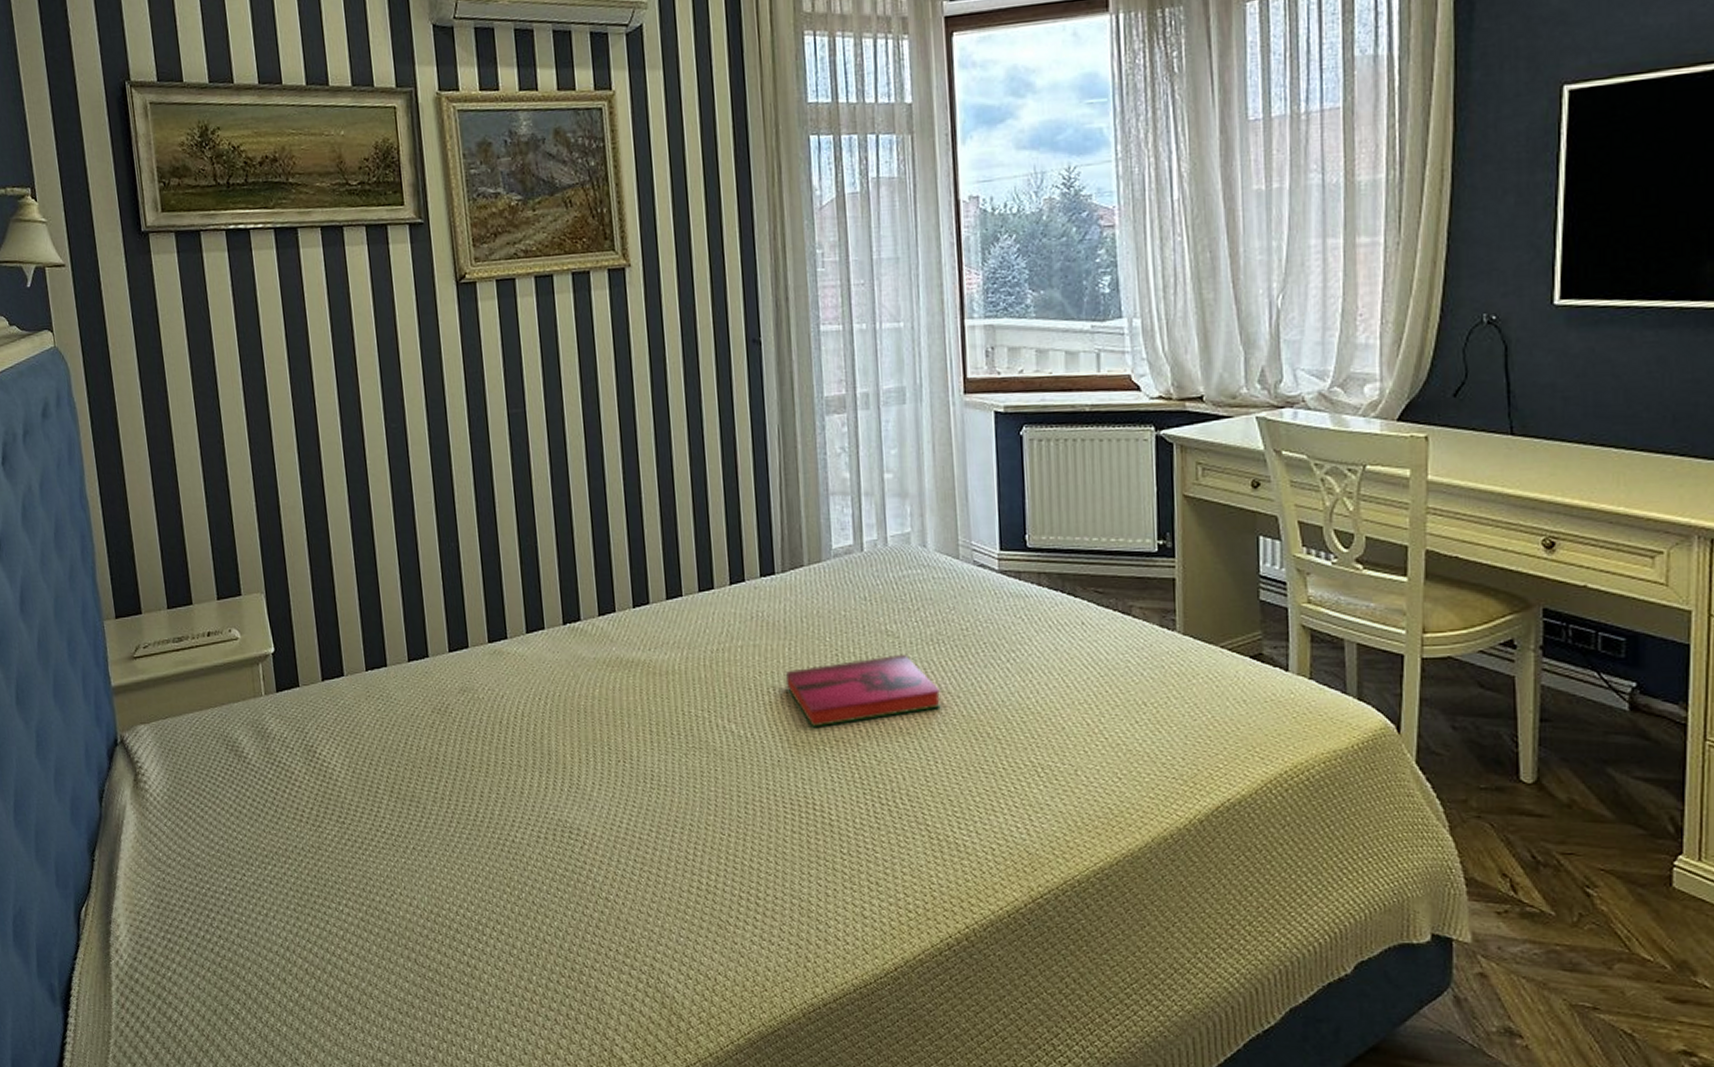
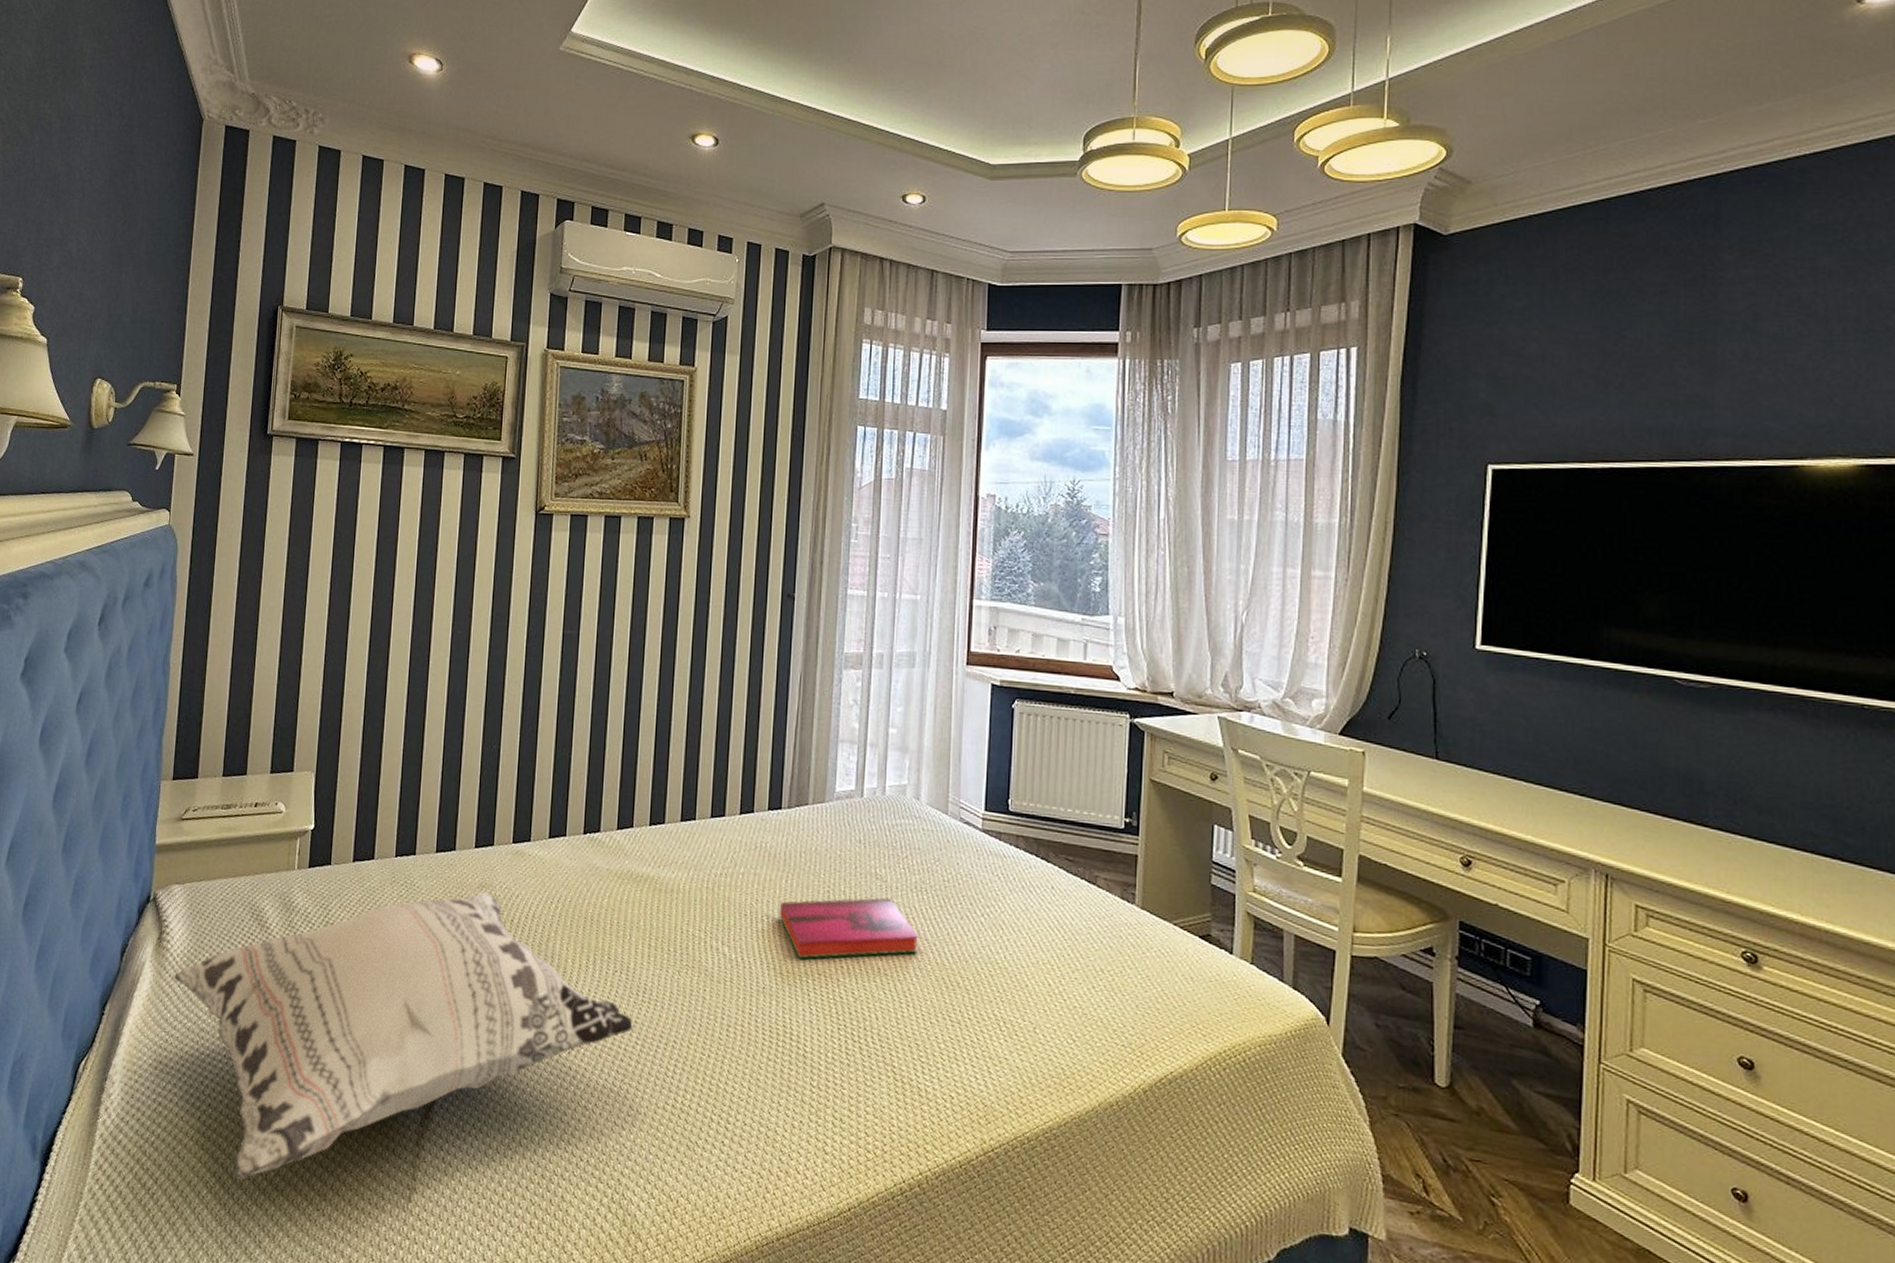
decorative pillow: none [157,695,645,1003] -> present [173,891,633,1179]

